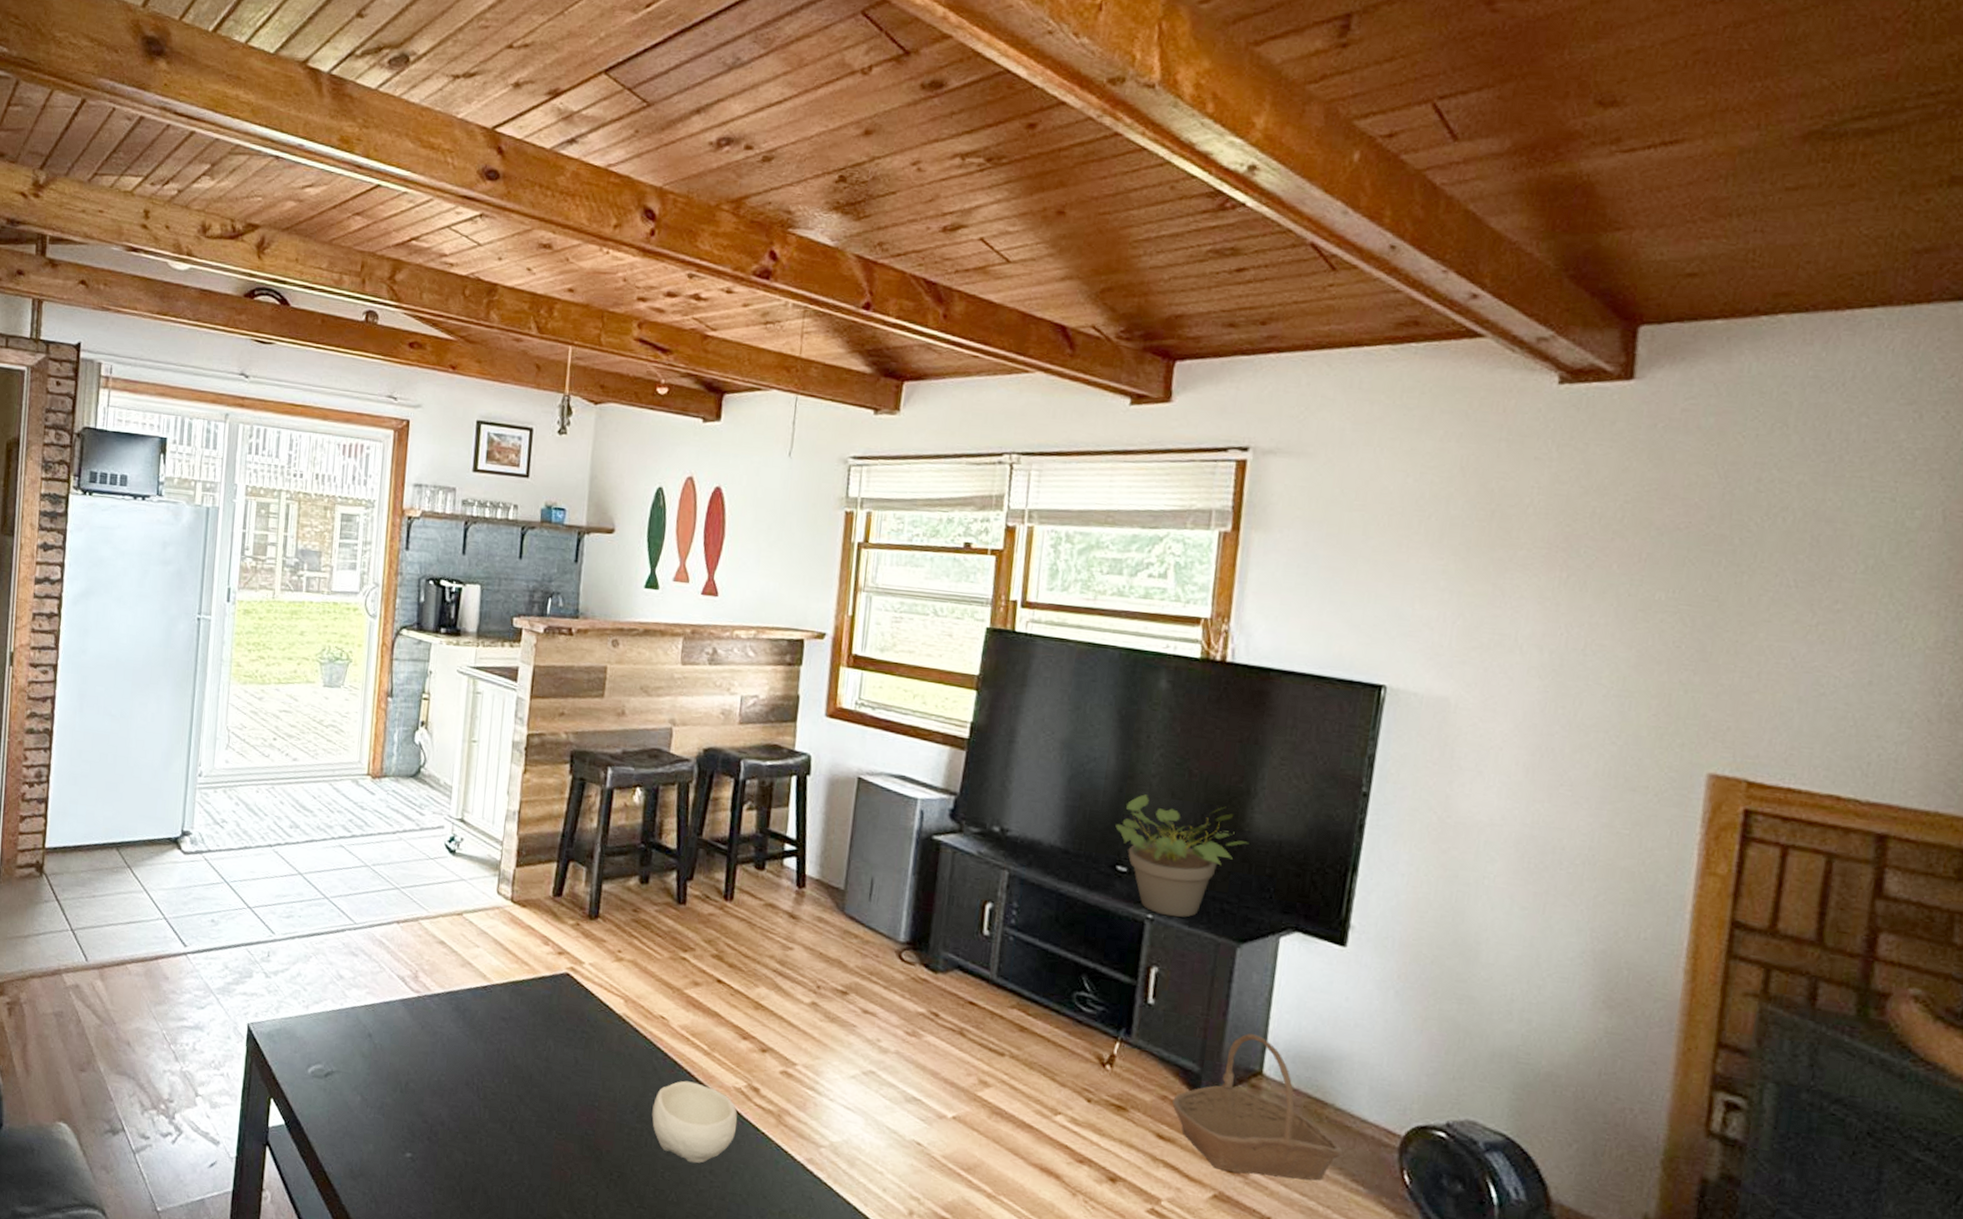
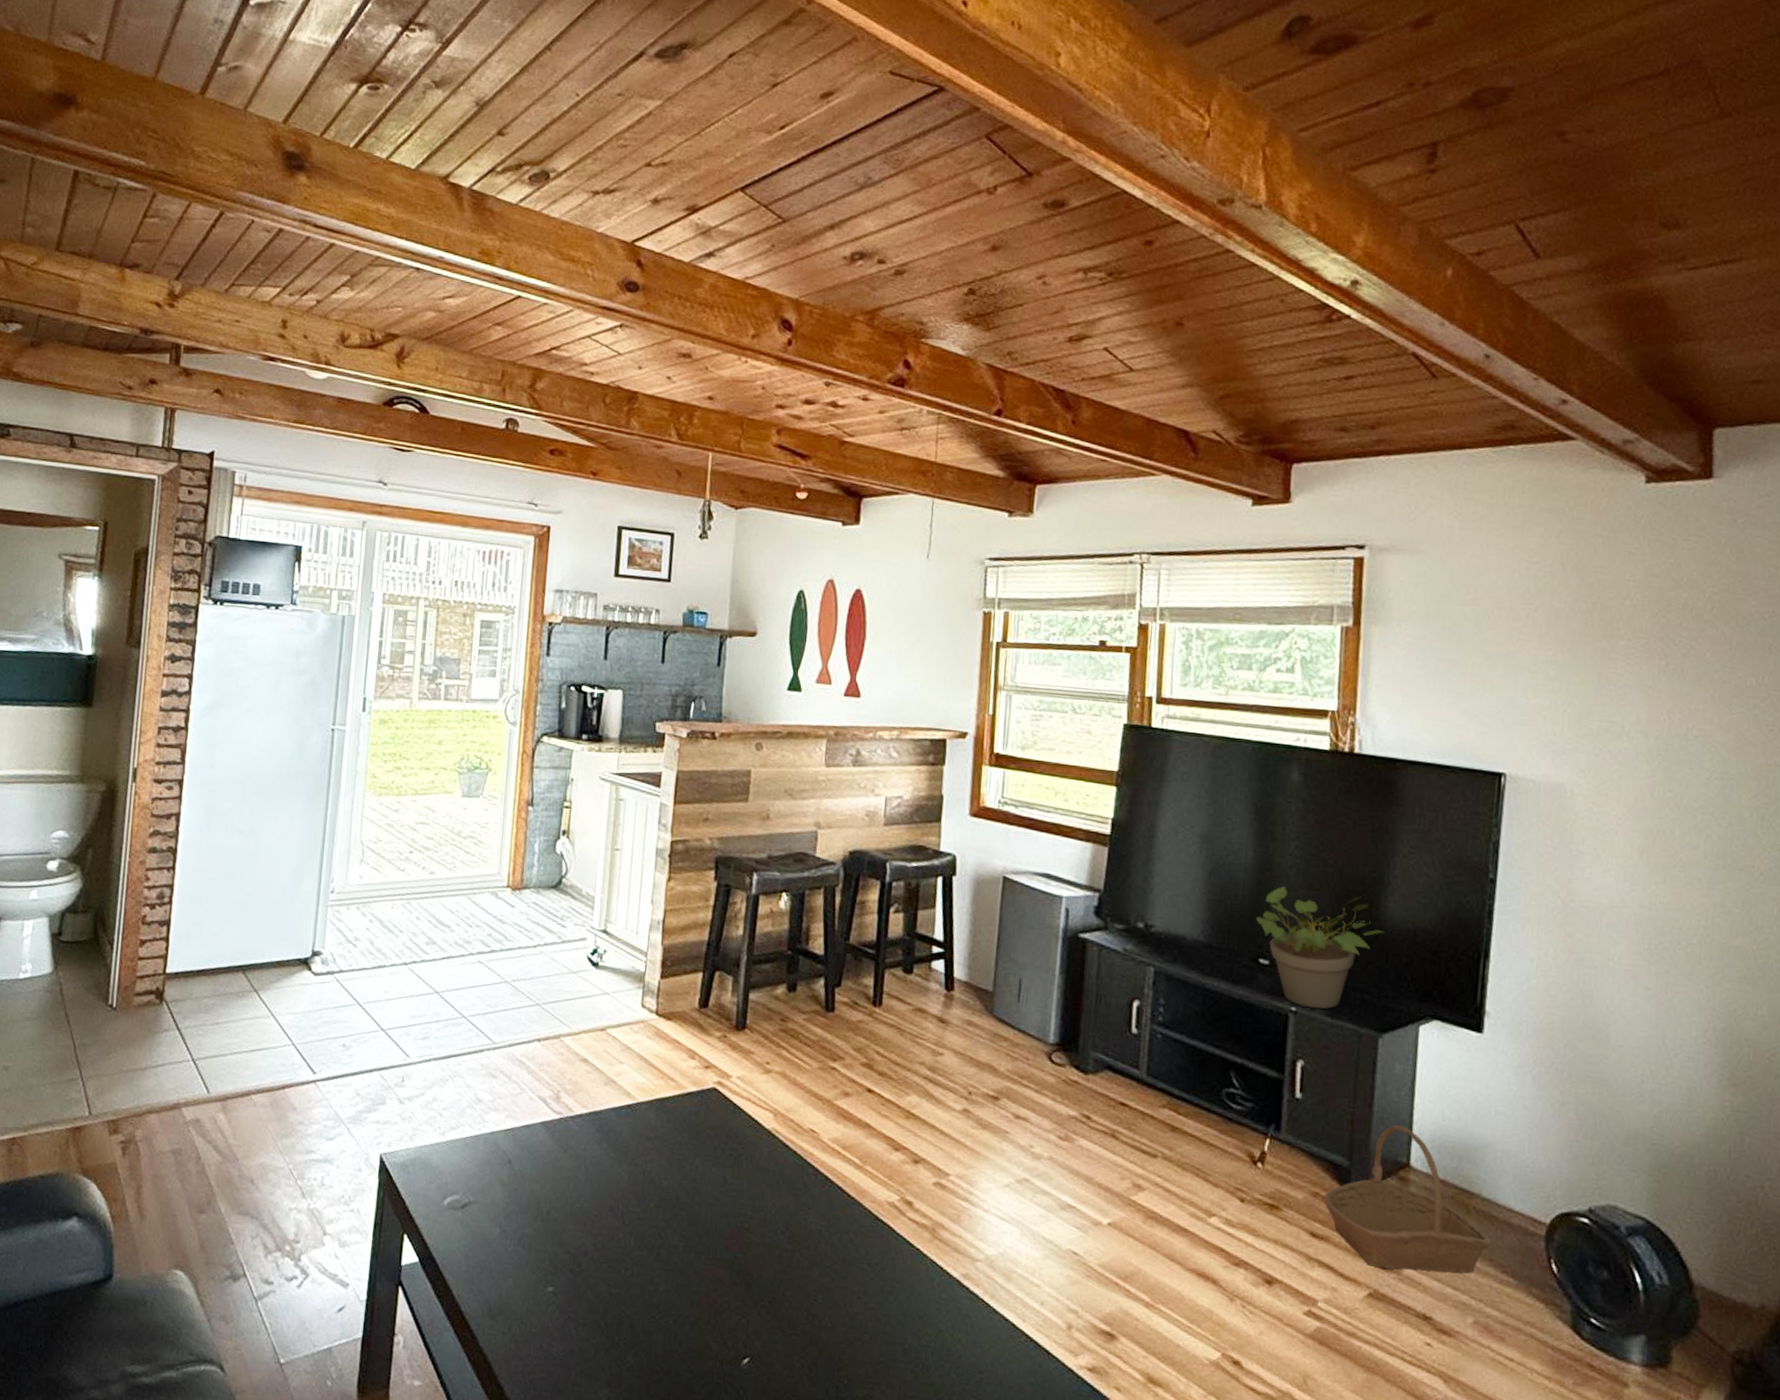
bowl: present [652,1080,738,1163] -> none [803,1196,891,1285]

